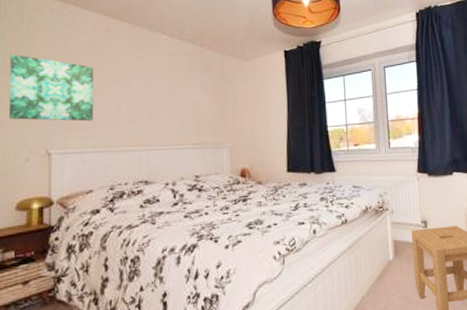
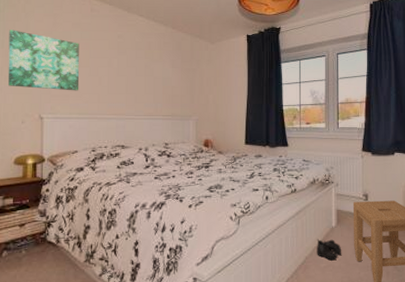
boots: none [373,274,401,300] -> present [317,238,341,261]

